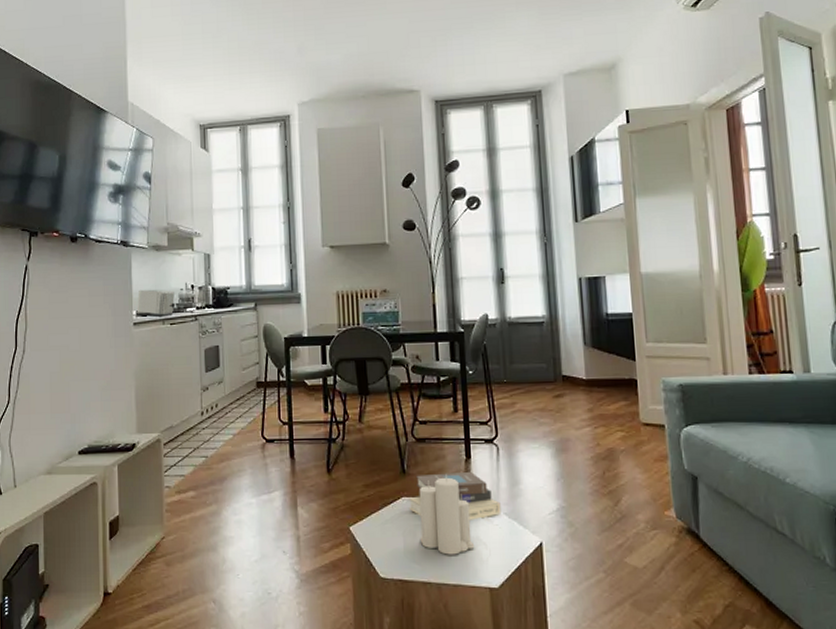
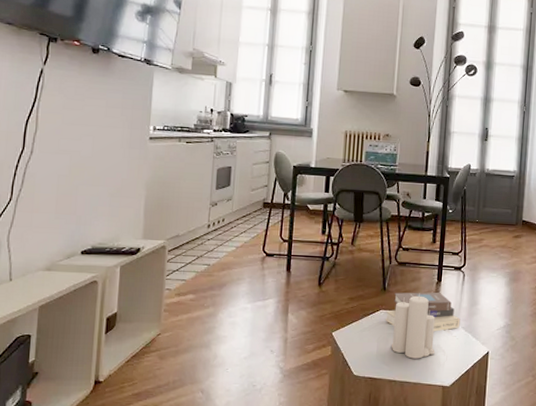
toaster: present [136,289,176,318] -> none [153,107,194,136]

